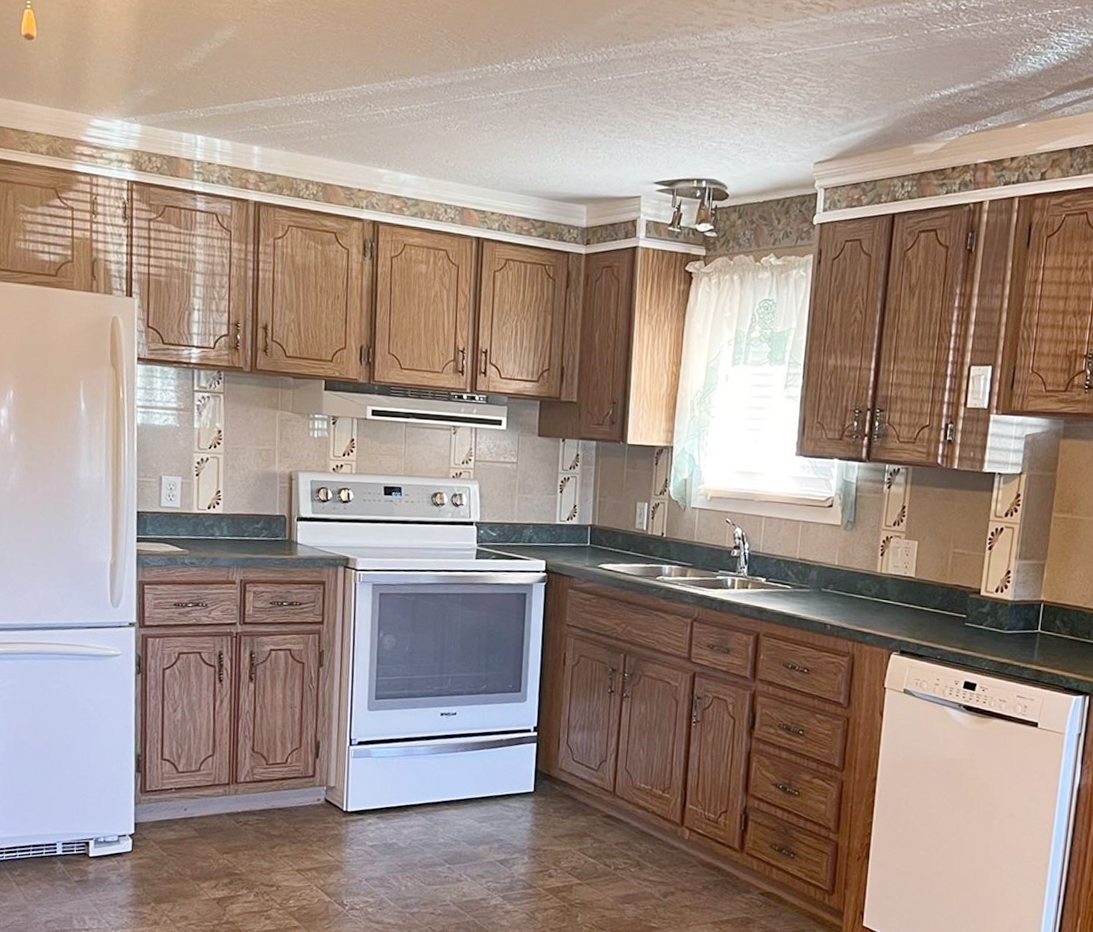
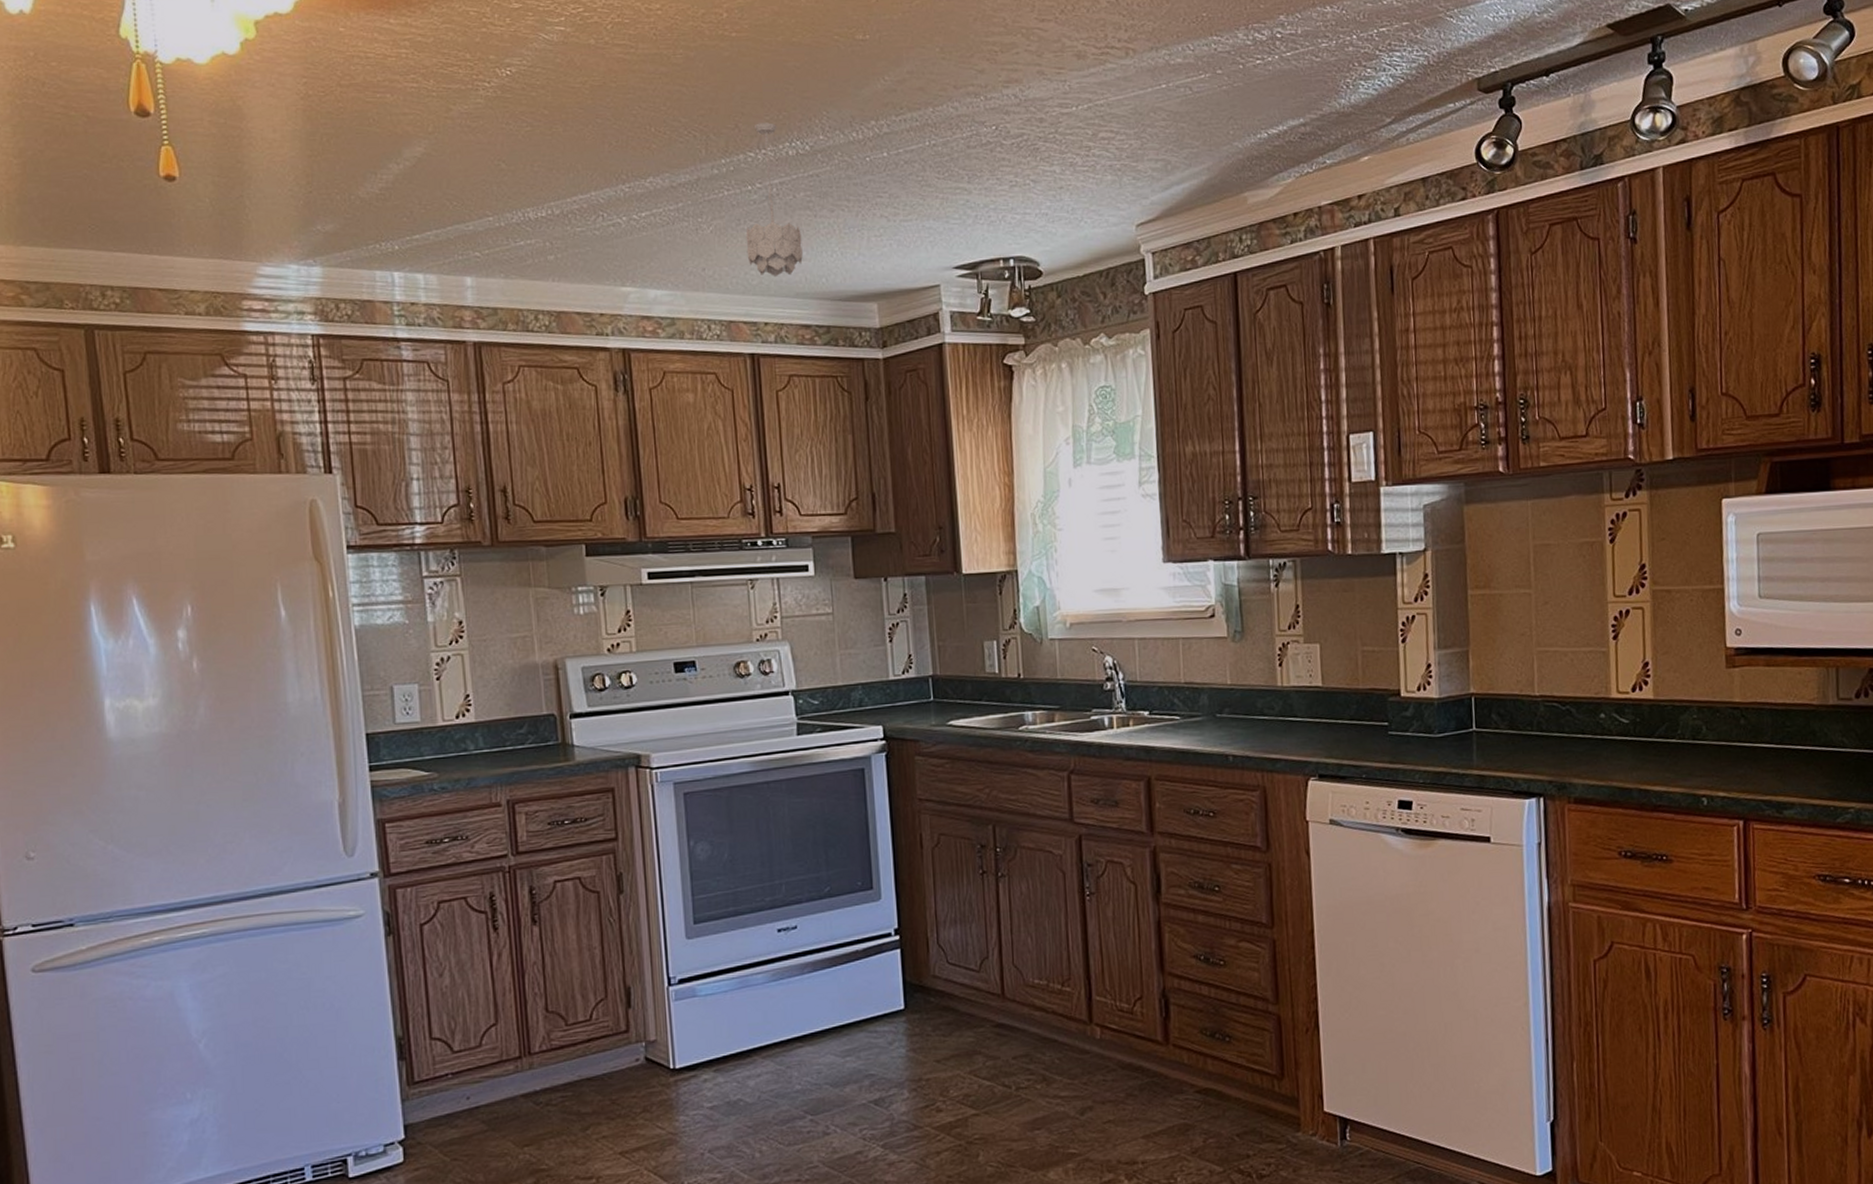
pendant light: none [484,39,531,175] -> present [746,122,803,278]

